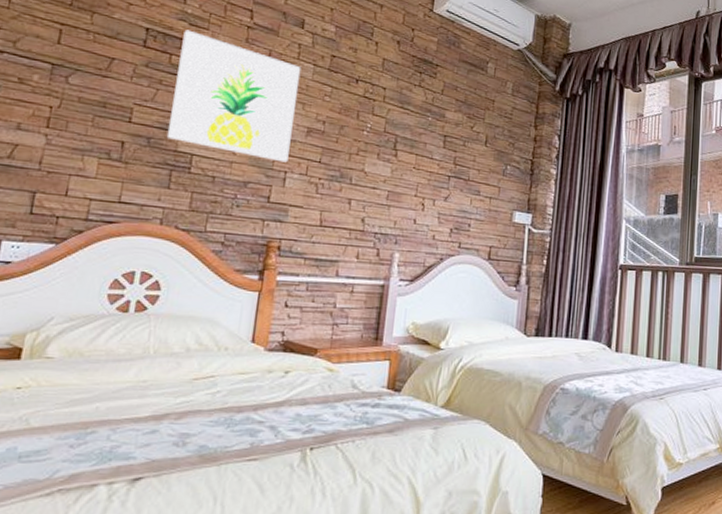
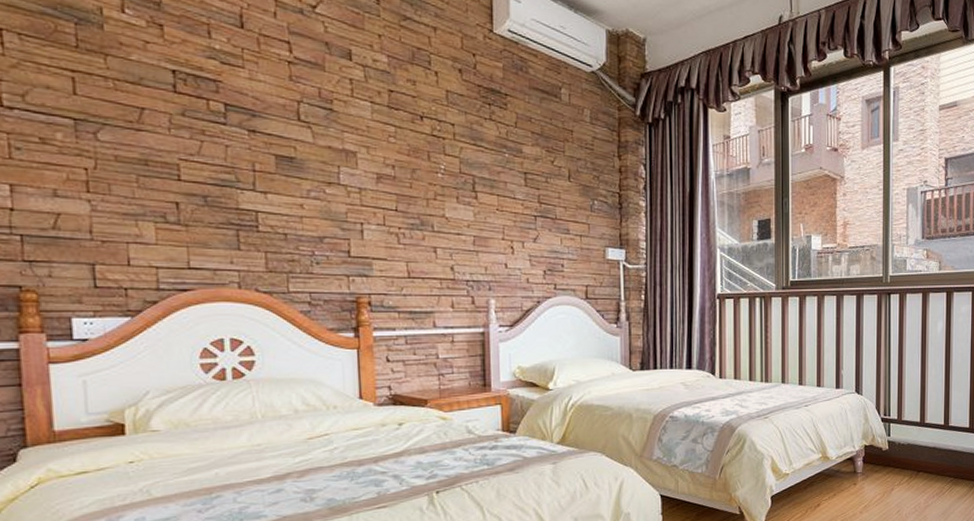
wall art: present [166,29,301,163] -> none [216,69,362,213]

